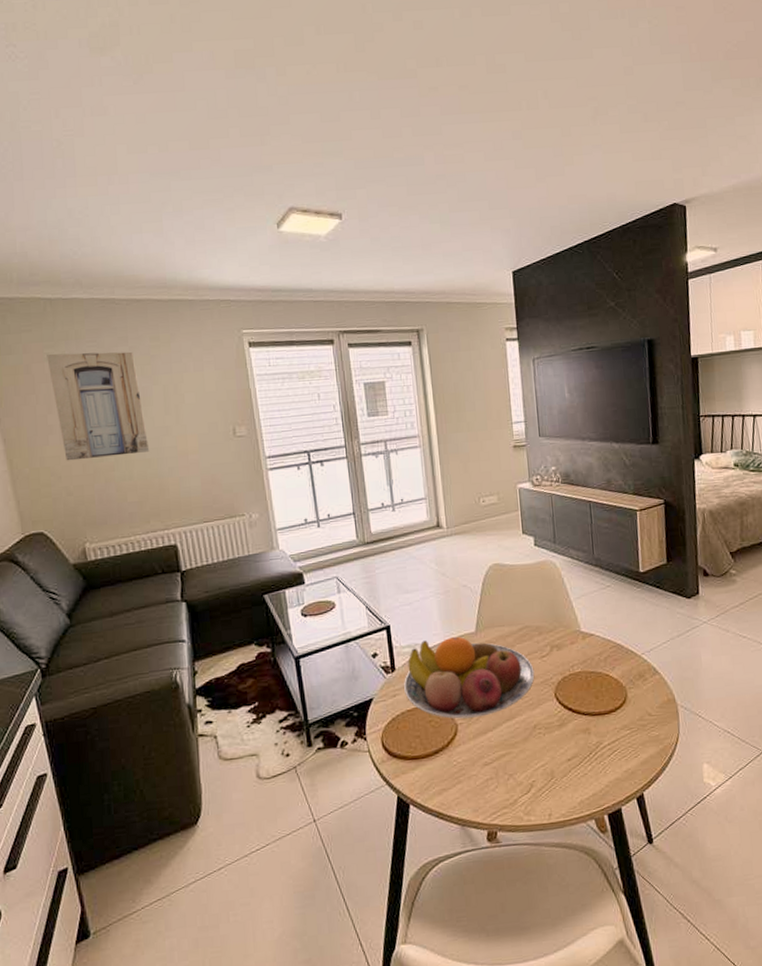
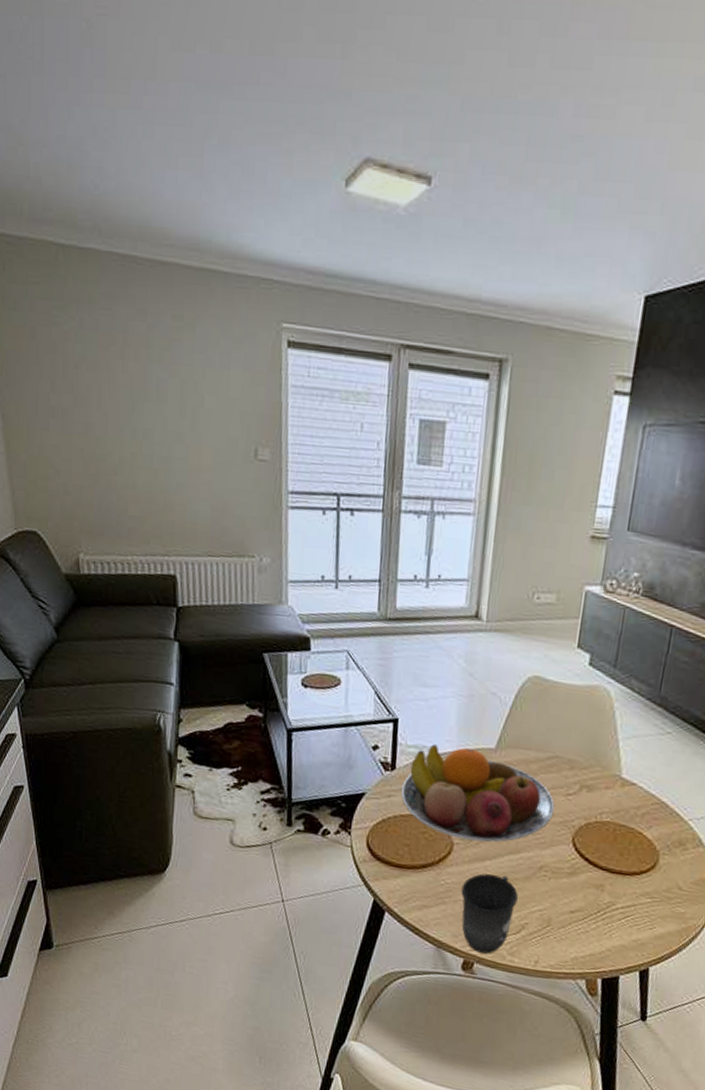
wall art: present [47,351,150,461] -> none [54,316,158,460]
mug: none [472,742,522,821] -> present [461,873,518,954]

